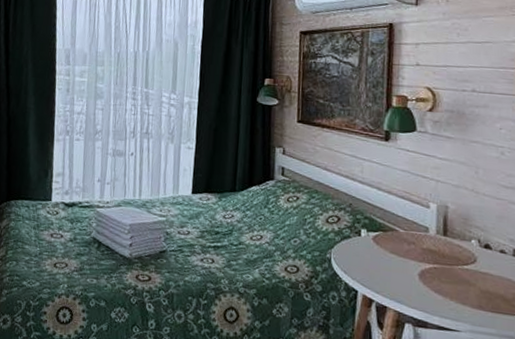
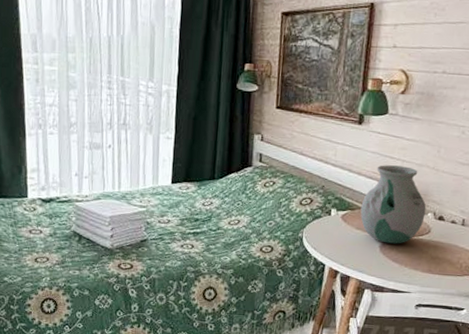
vase: none [393,184,469,273] -> present [360,165,427,244]

